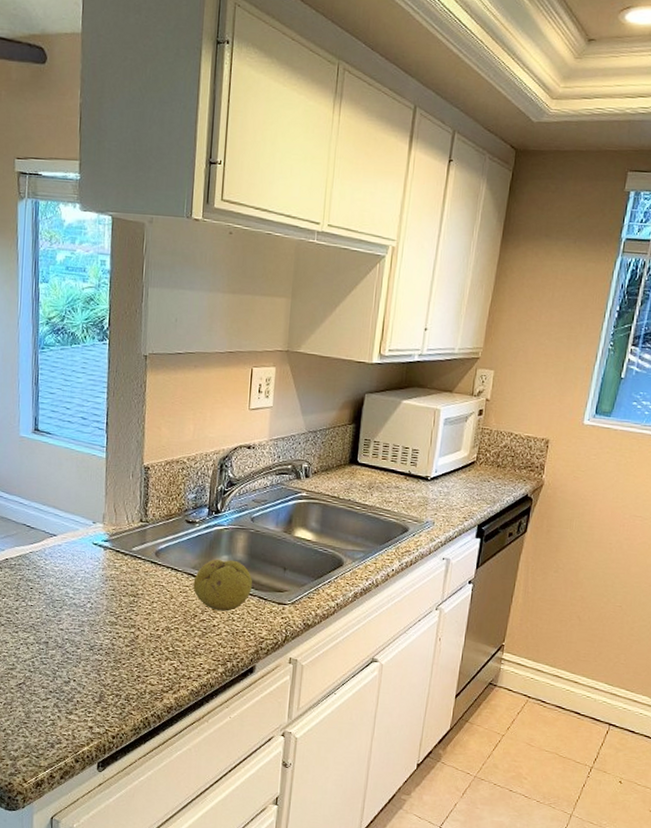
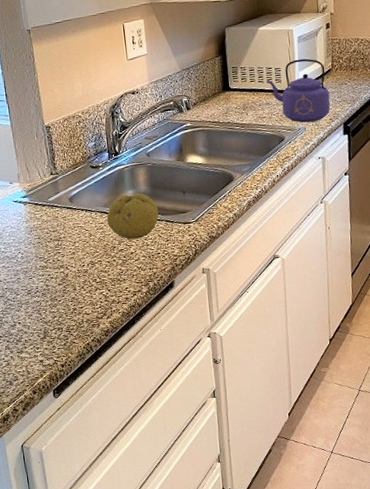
kettle: none [400,443,469,517] -> present [267,58,330,123]

